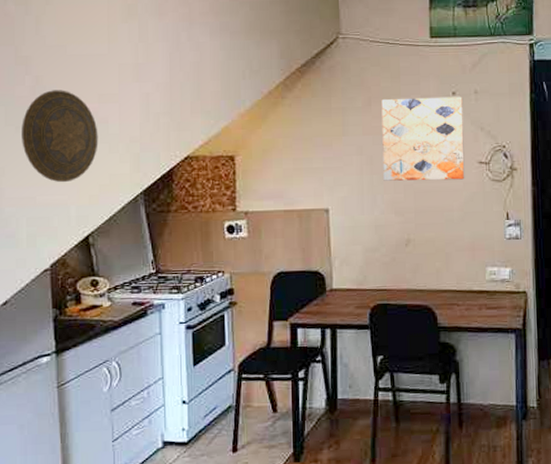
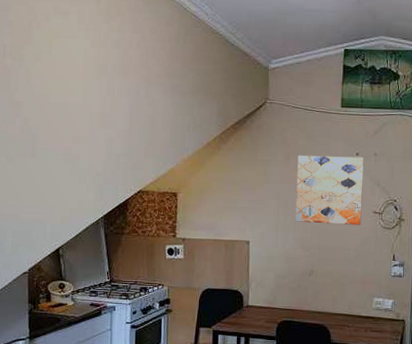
decorative plate: present [22,90,98,183] -> none [11,130,71,205]

